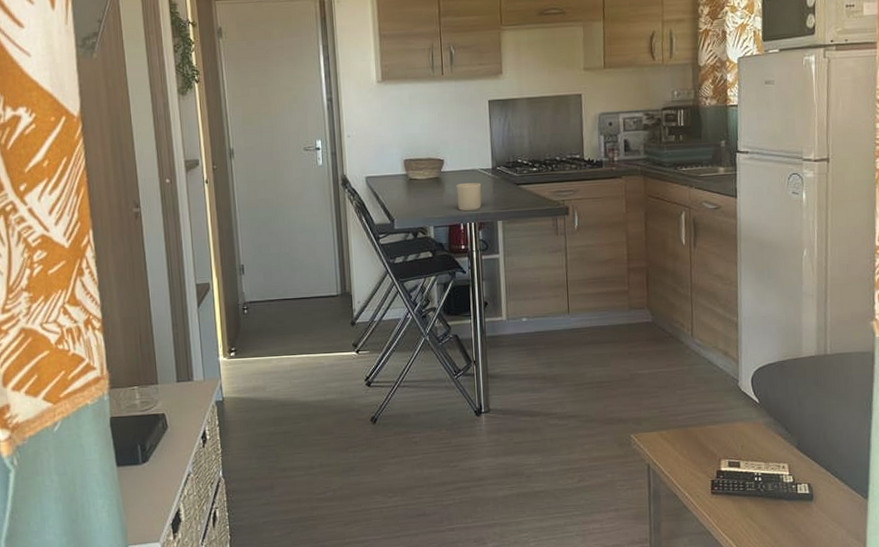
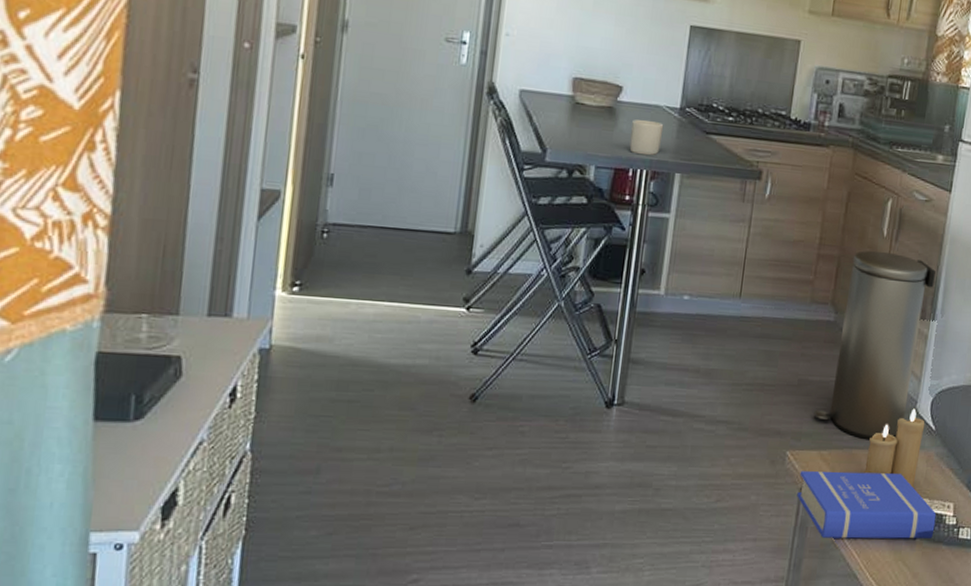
book: none [645,443,774,504] -> present [797,471,937,539]
pedal bin: none [648,257,735,418] -> present [814,250,936,441]
candle: none [701,386,749,454] -> present [864,408,925,488]

